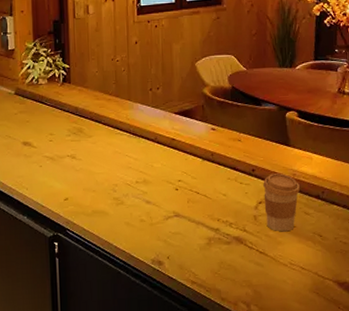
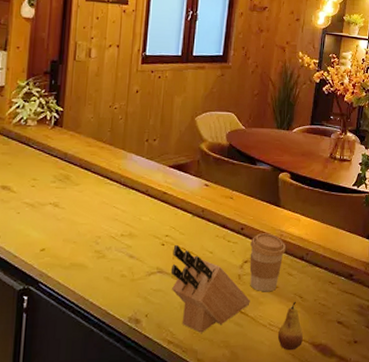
knife block: none [186,188,269,273] -> present [170,244,250,333]
fruit: none [299,240,326,290] -> present [277,301,303,351]

